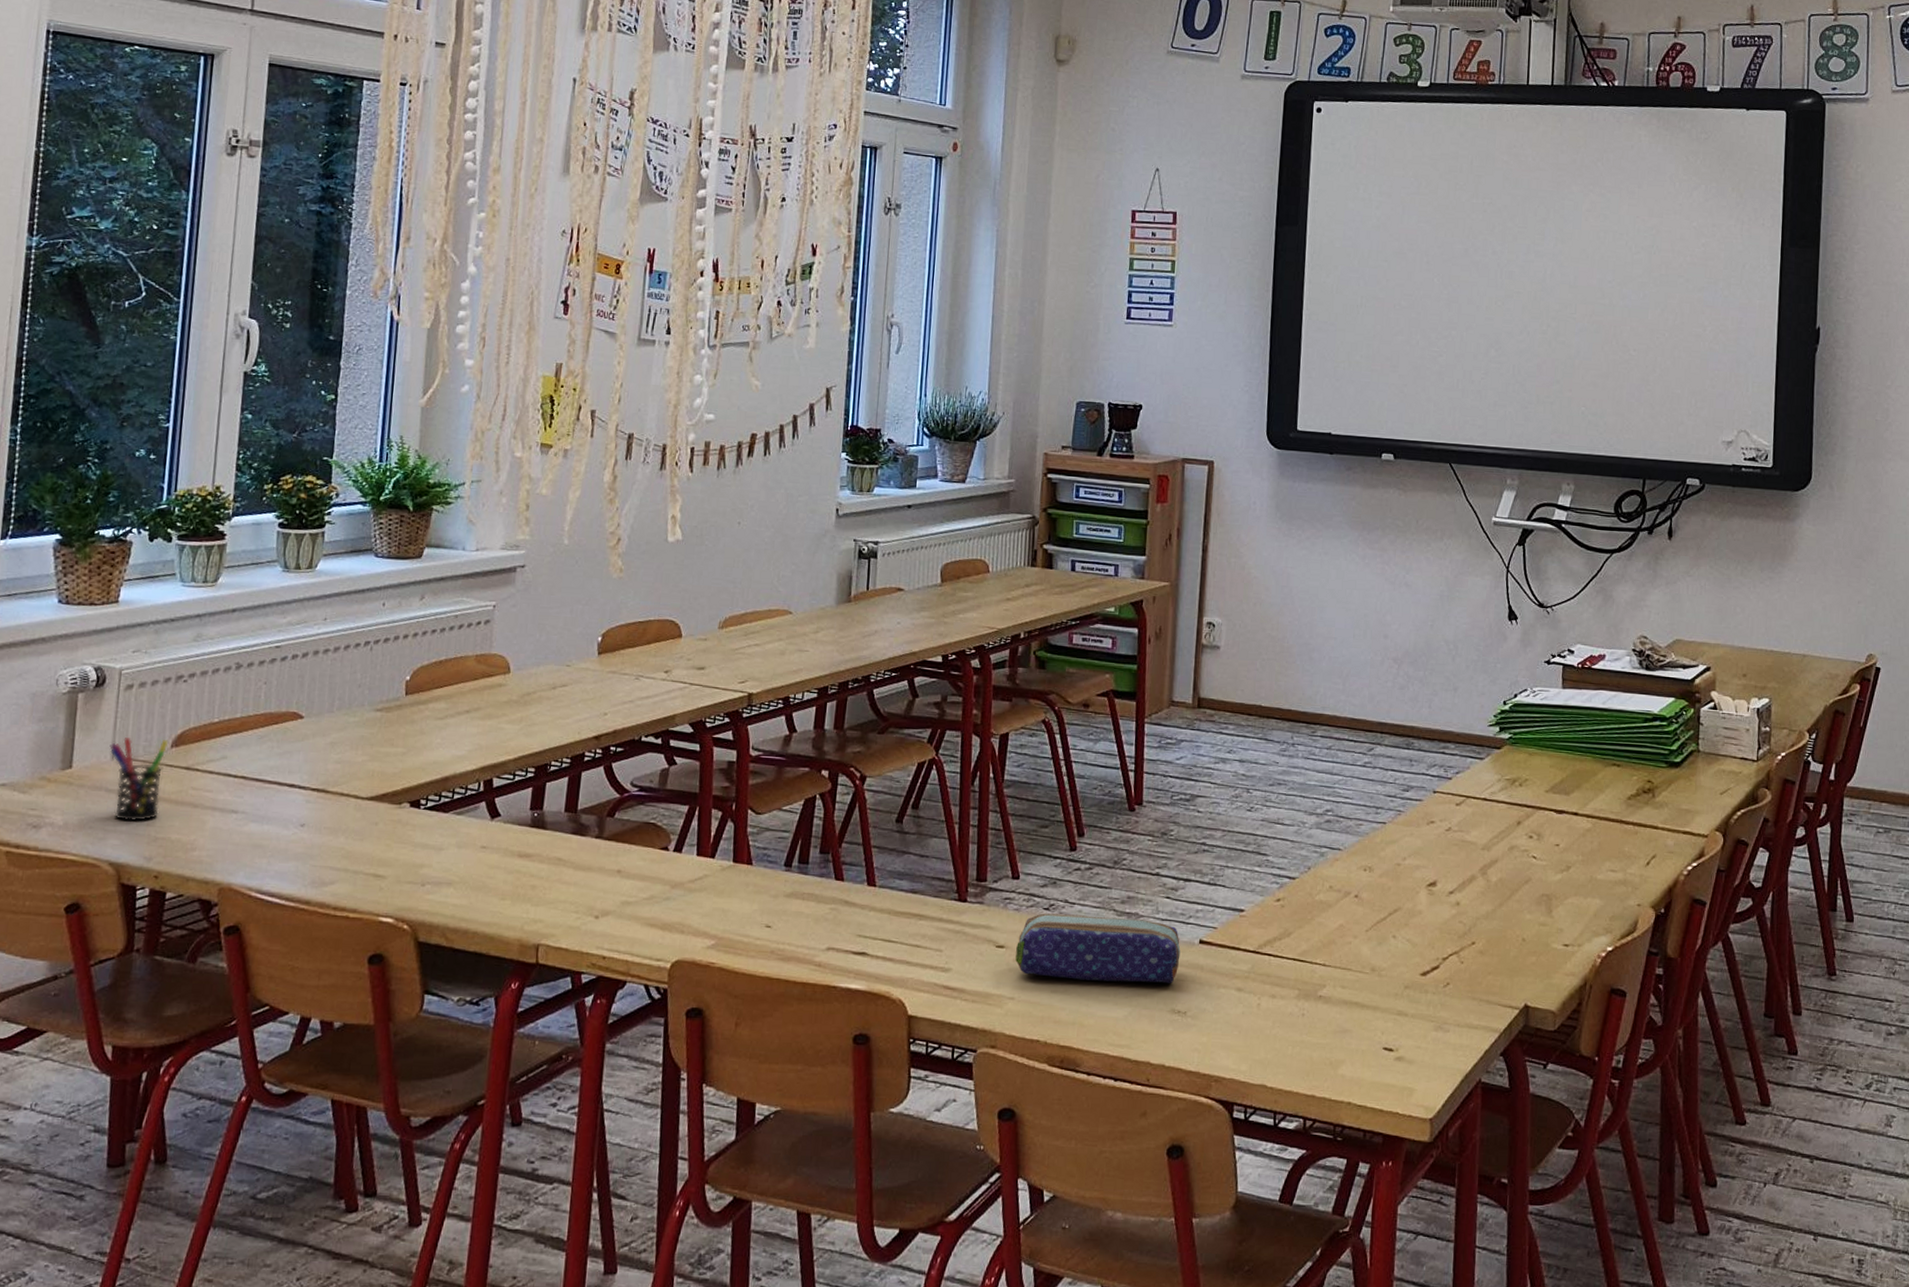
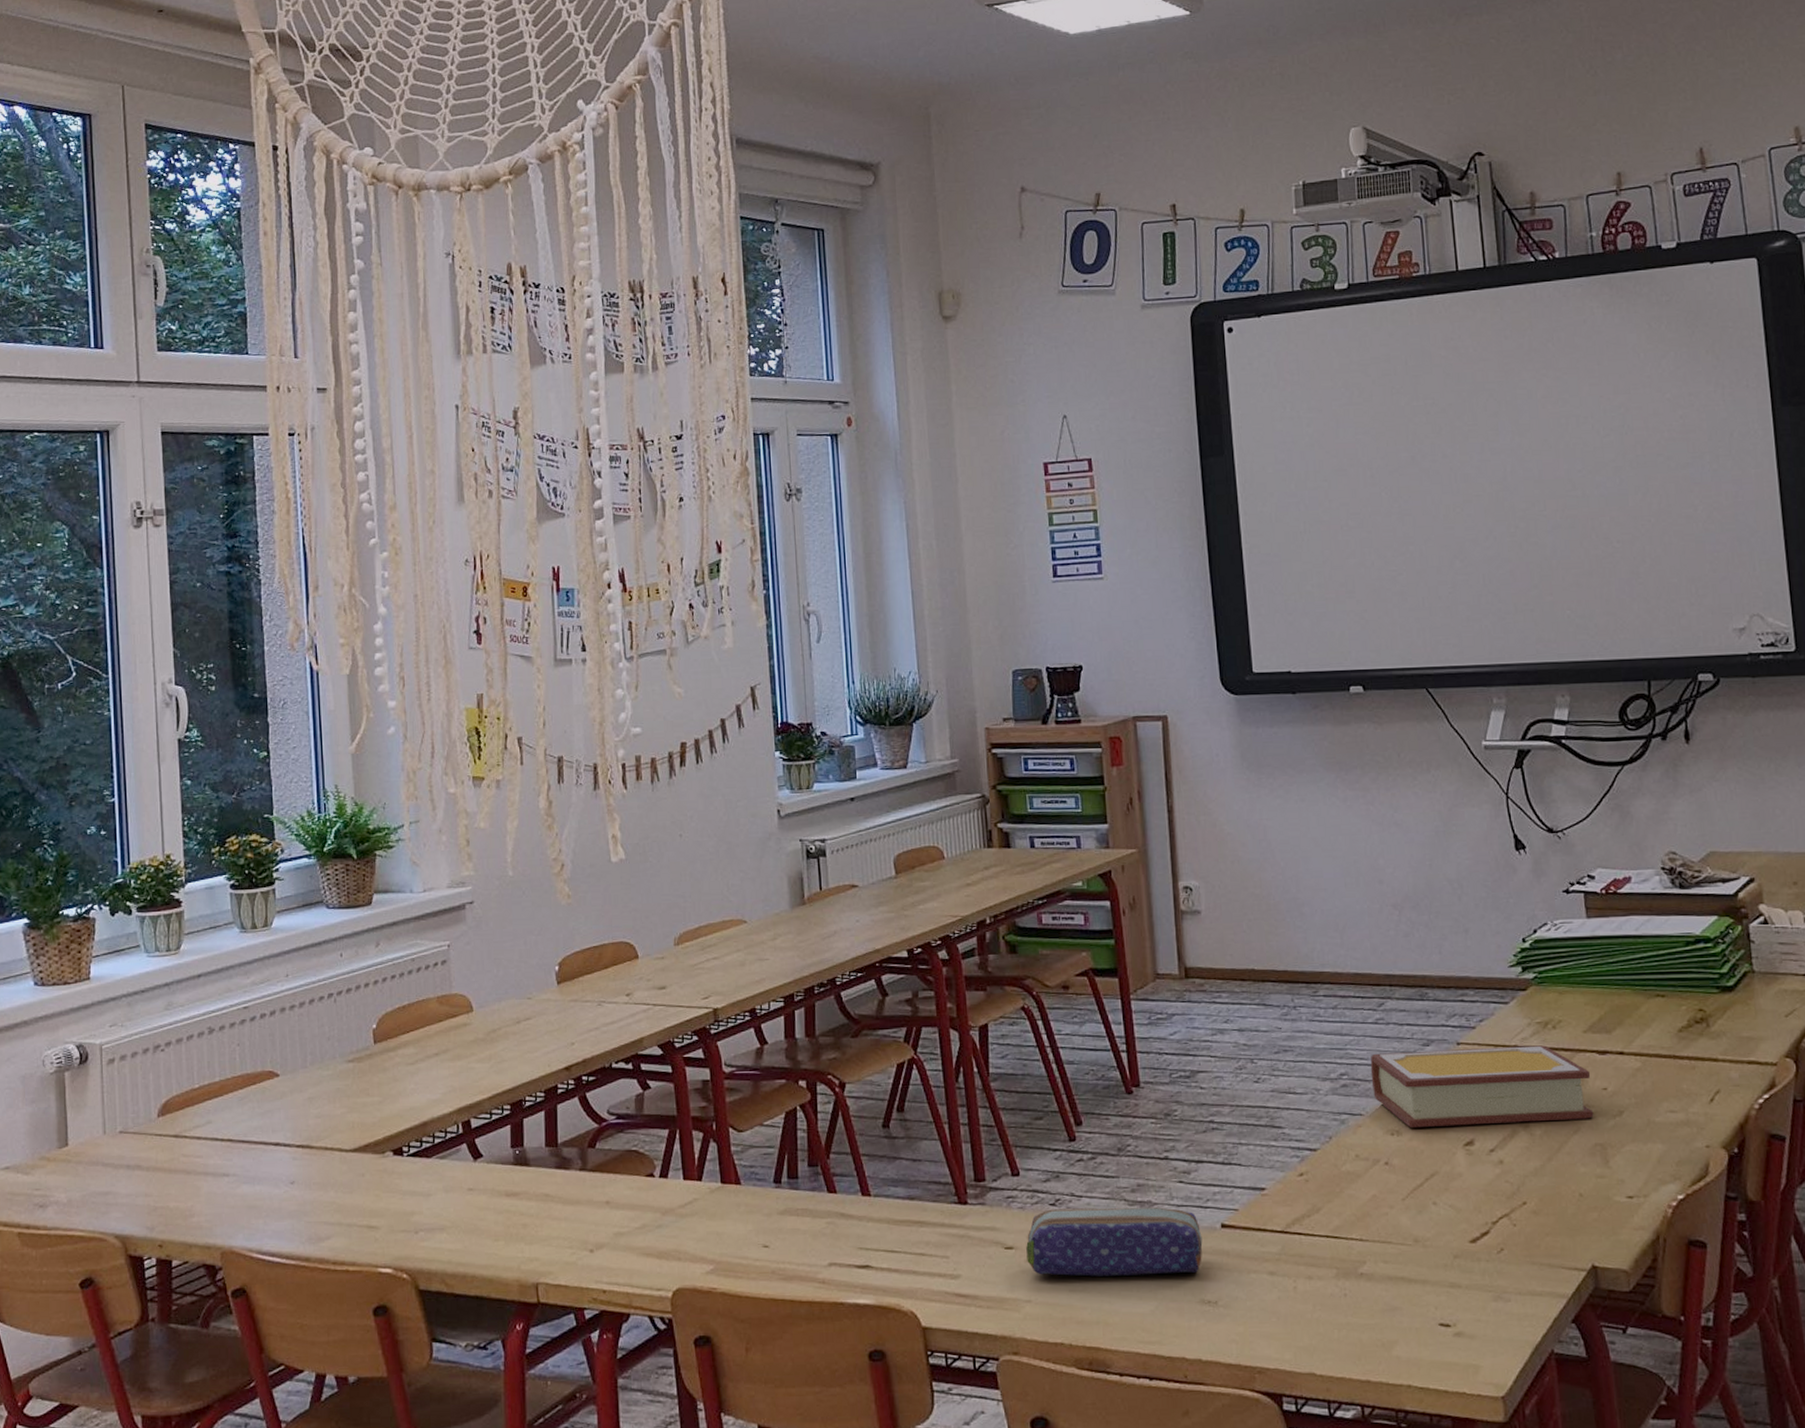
pen holder: present [109,736,169,822] -> none [100,1110,155,1194]
book: none [1352,794,1546,871] -> present [1370,1045,1594,1127]

